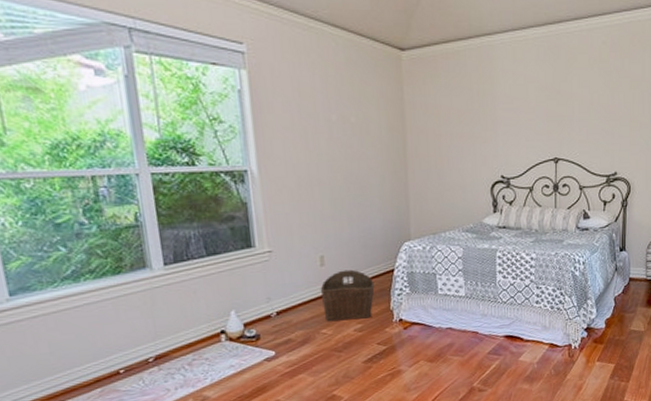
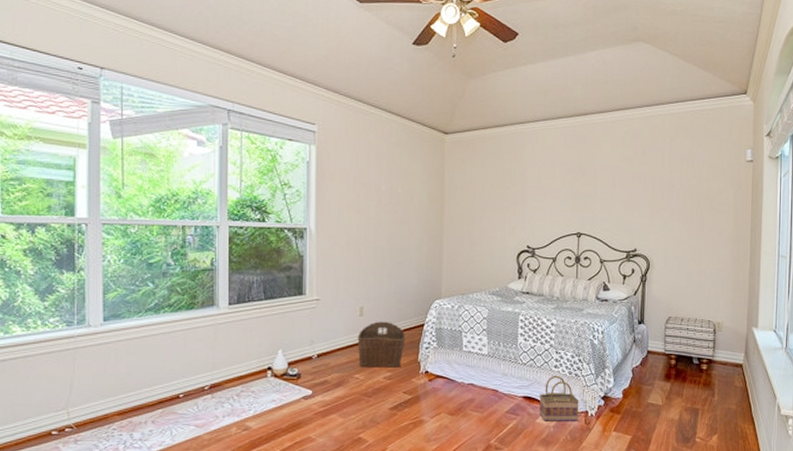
basket: none [522,311,562,359] -> present [539,375,579,422]

